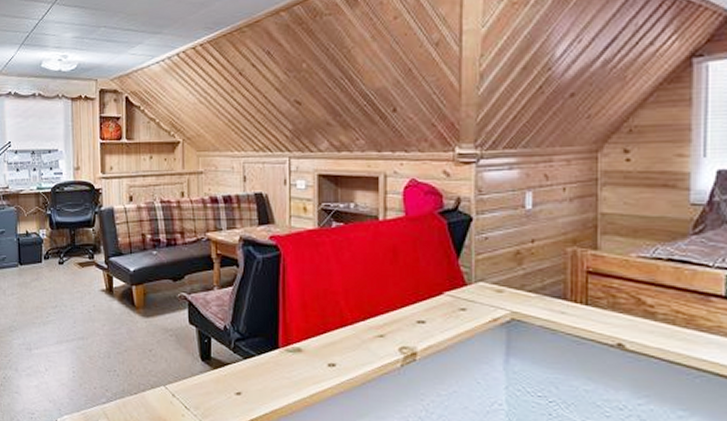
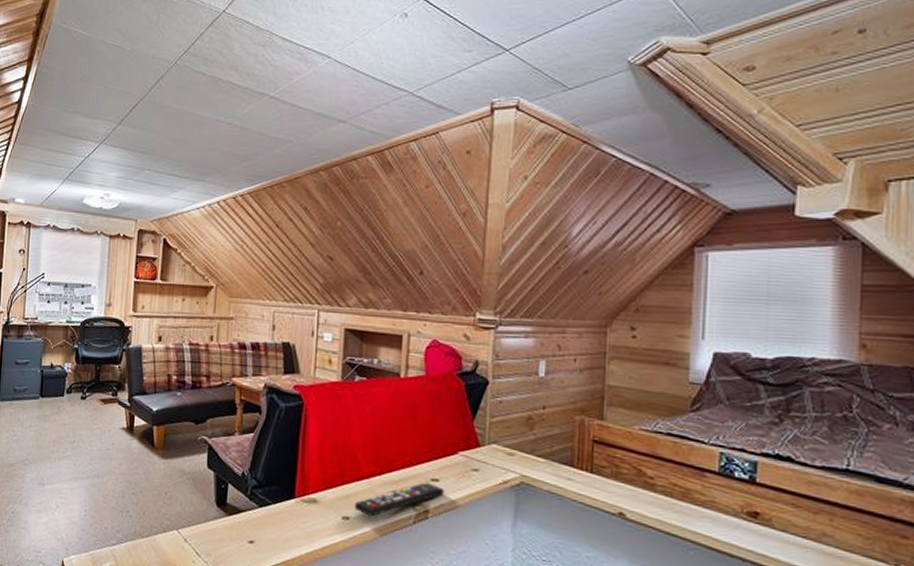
remote control: none [340,325,432,362] -> present [354,482,445,517]

